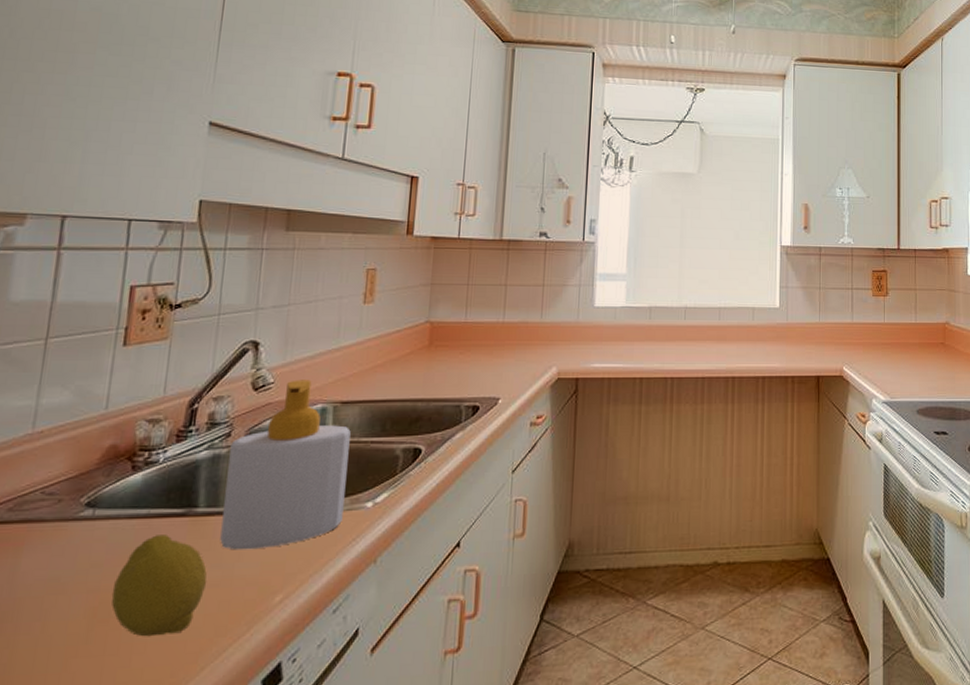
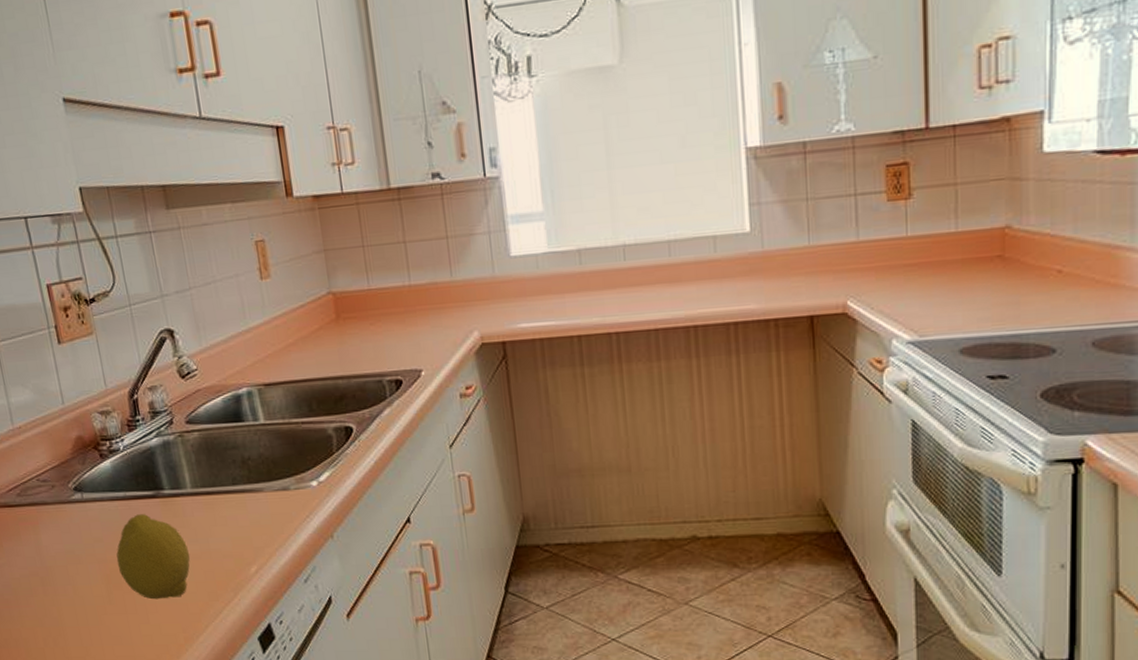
soap bottle: present [220,379,351,550] -> none [175,364,293,527]

